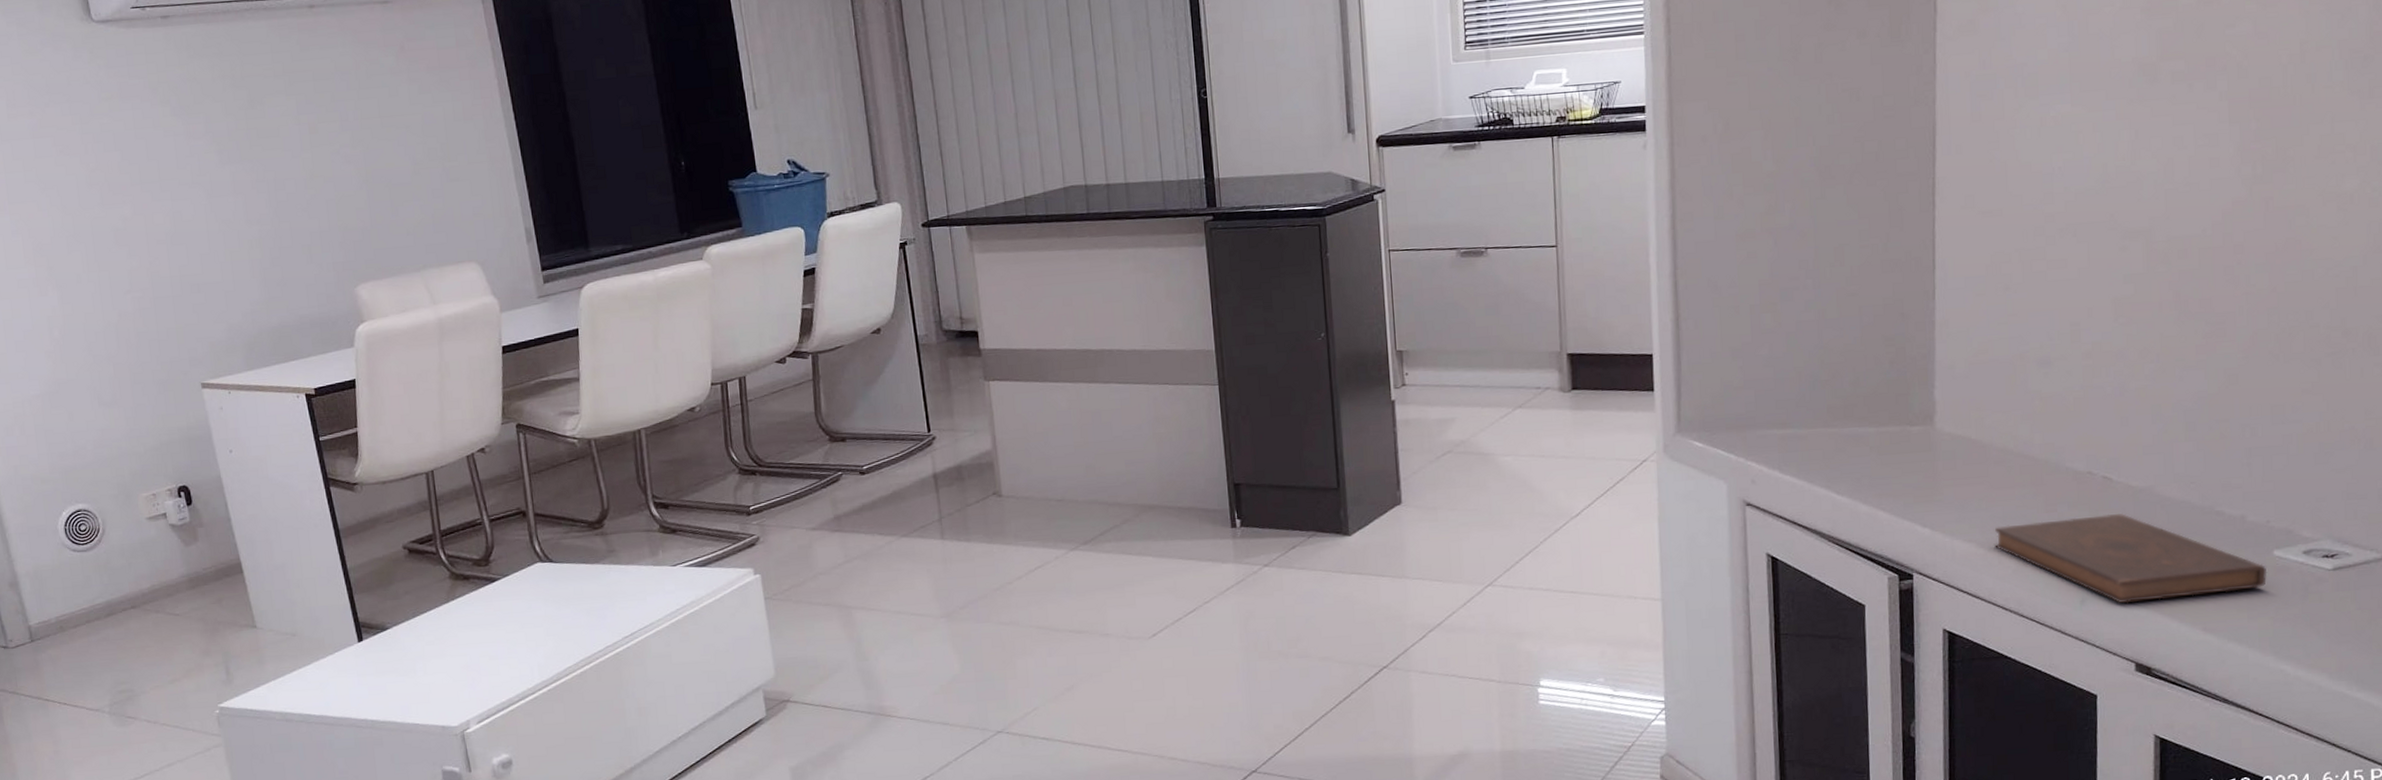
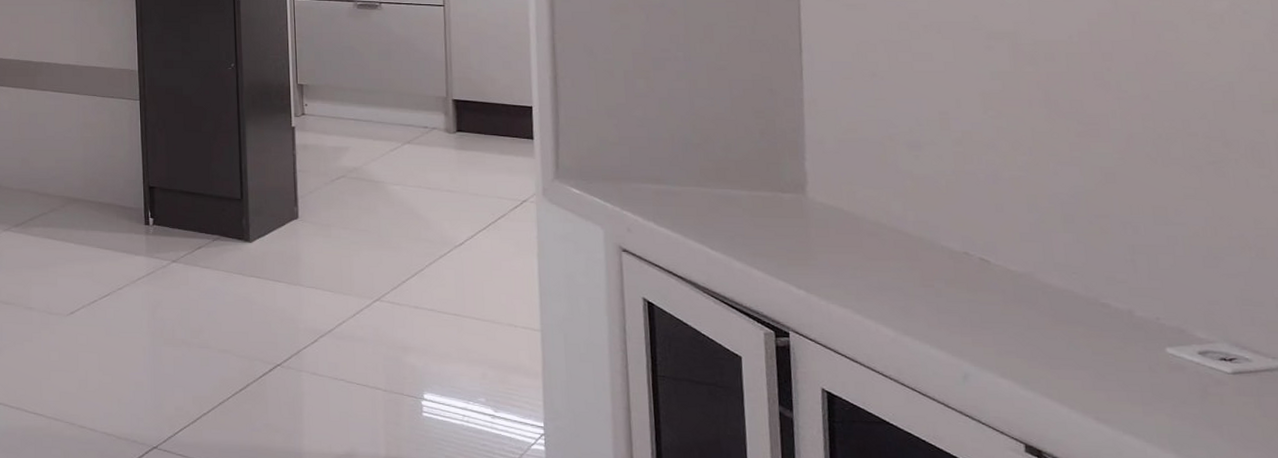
book: present [1993,514,2268,603] -> none [870,294,1161,384]

